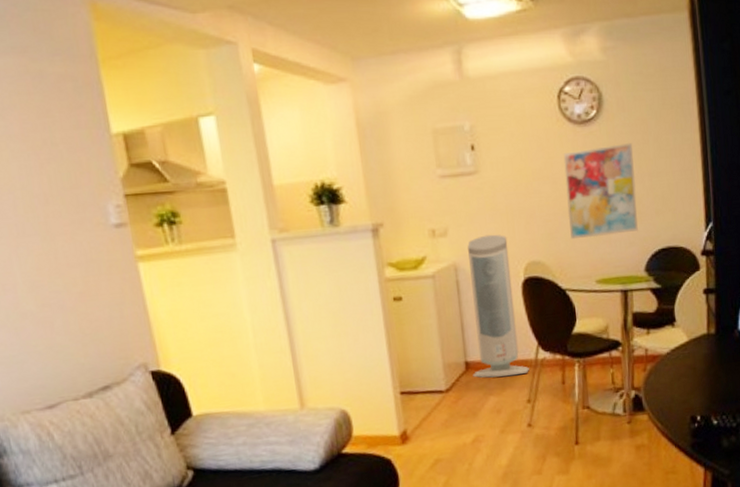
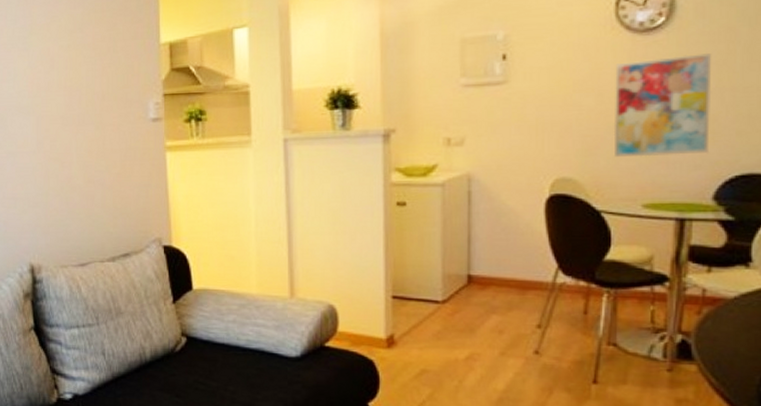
air purifier: present [468,234,529,378] -> none [475,146,544,297]

